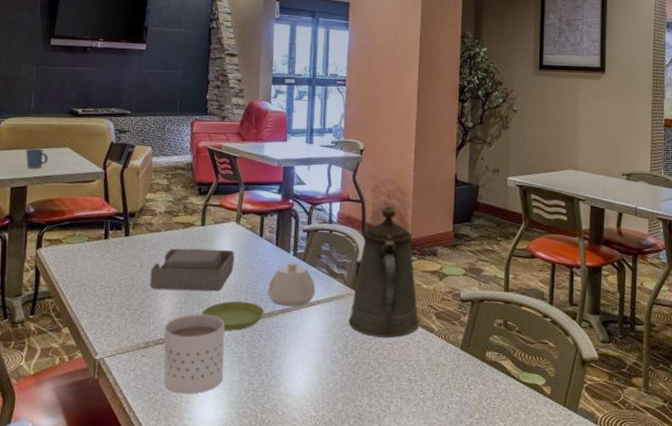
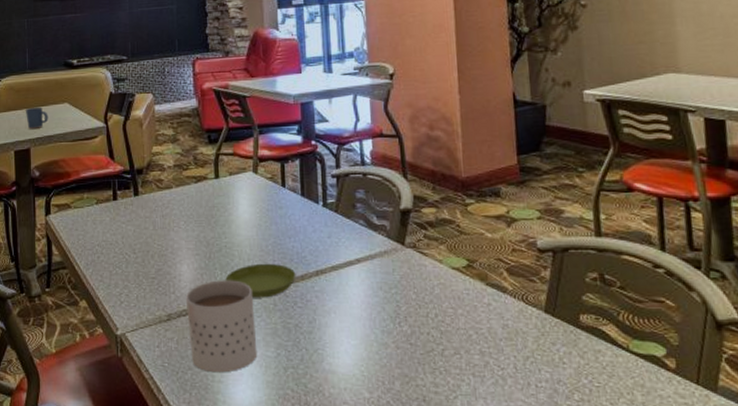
napkin holder: present [150,248,235,291] -> none [165,204,256,253]
sugar bowl: present [268,262,316,306] -> none [297,214,354,267]
coffee pot: present [348,206,420,337] -> none [397,140,488,300]

